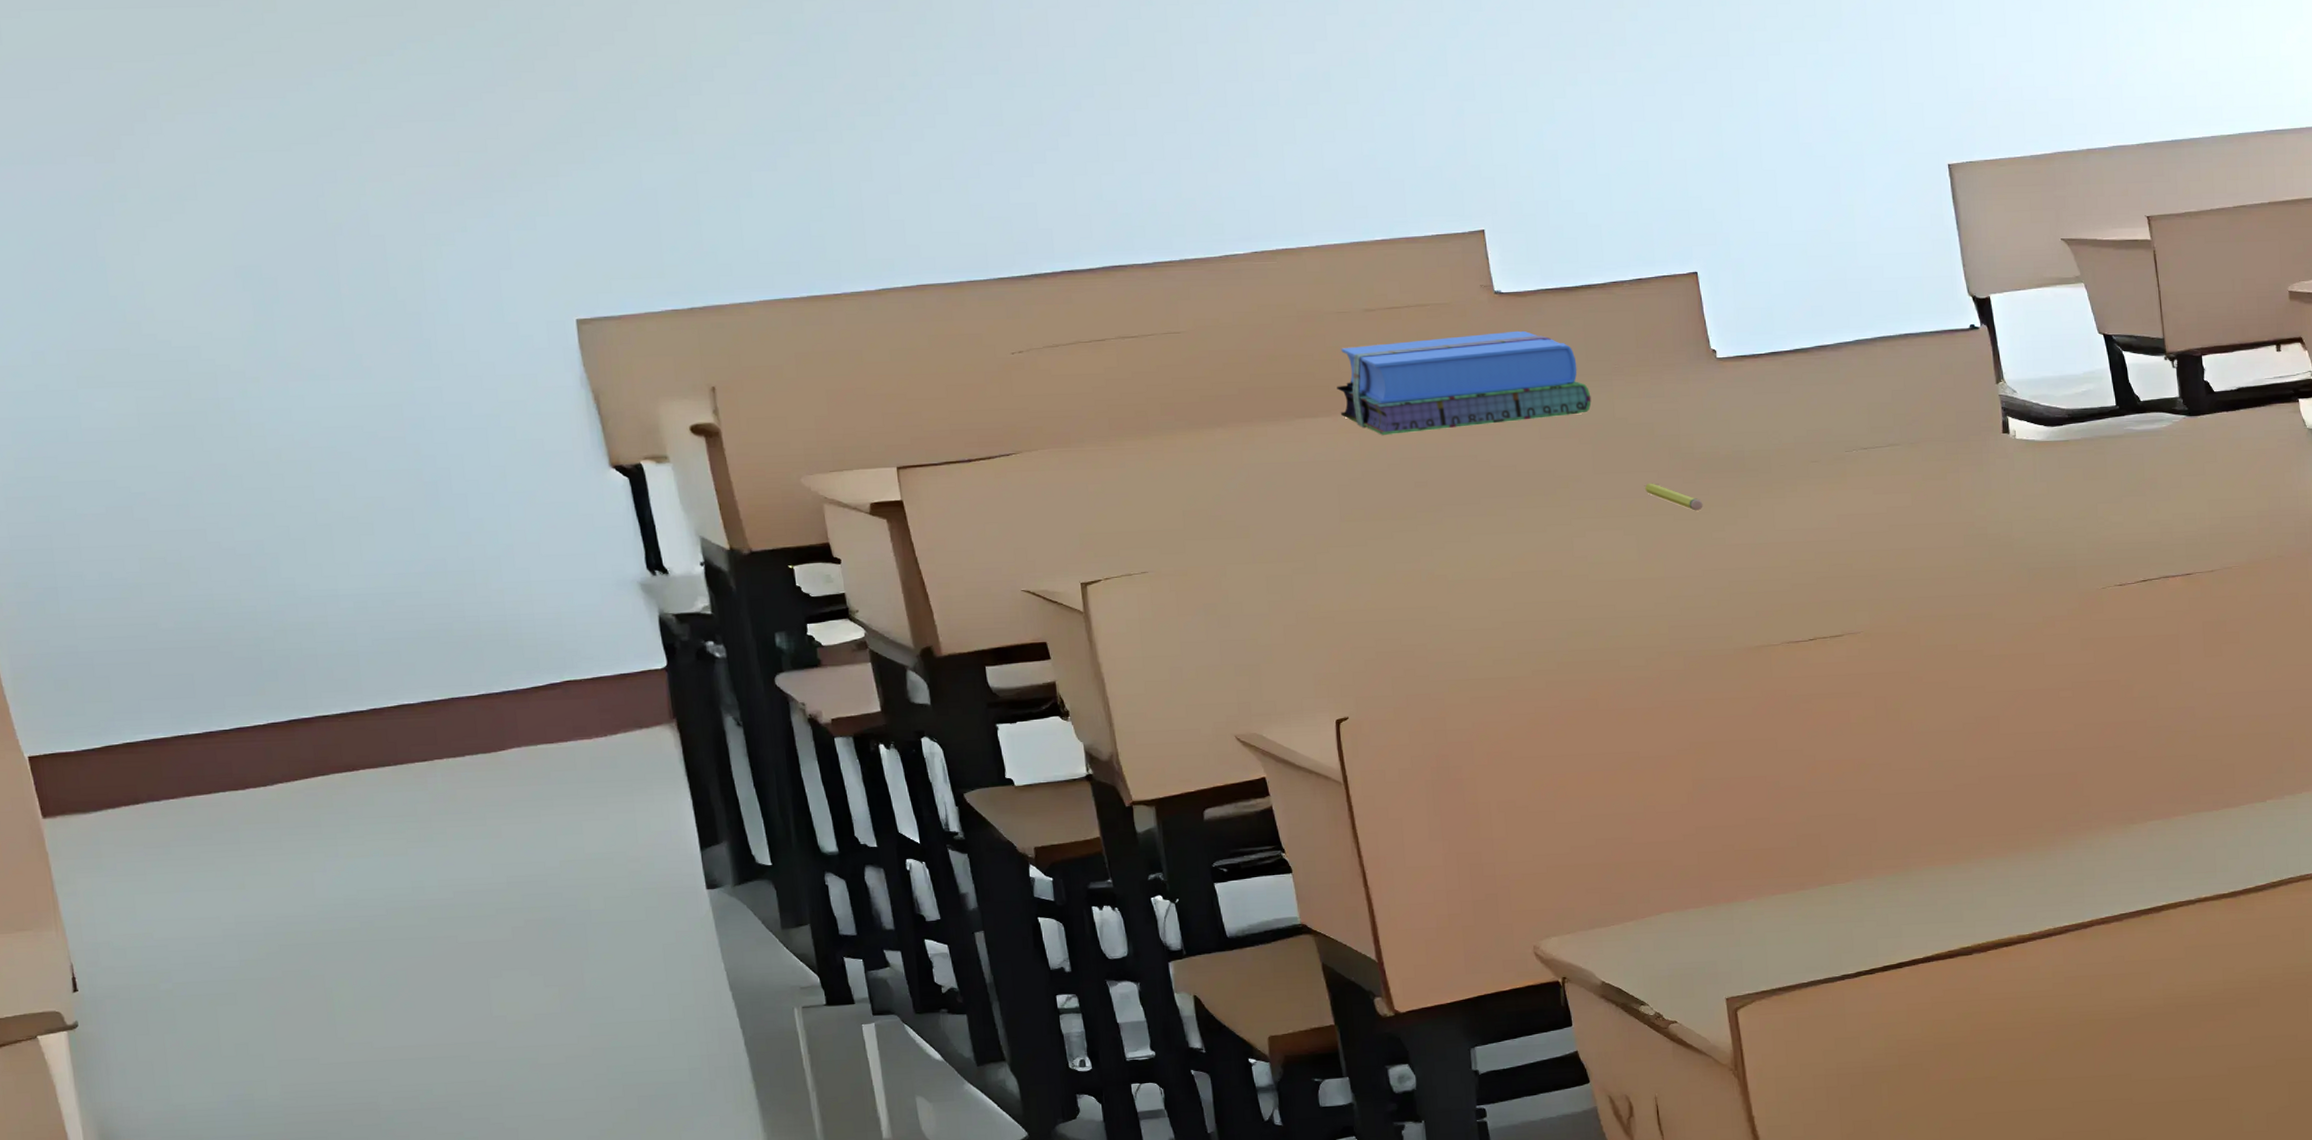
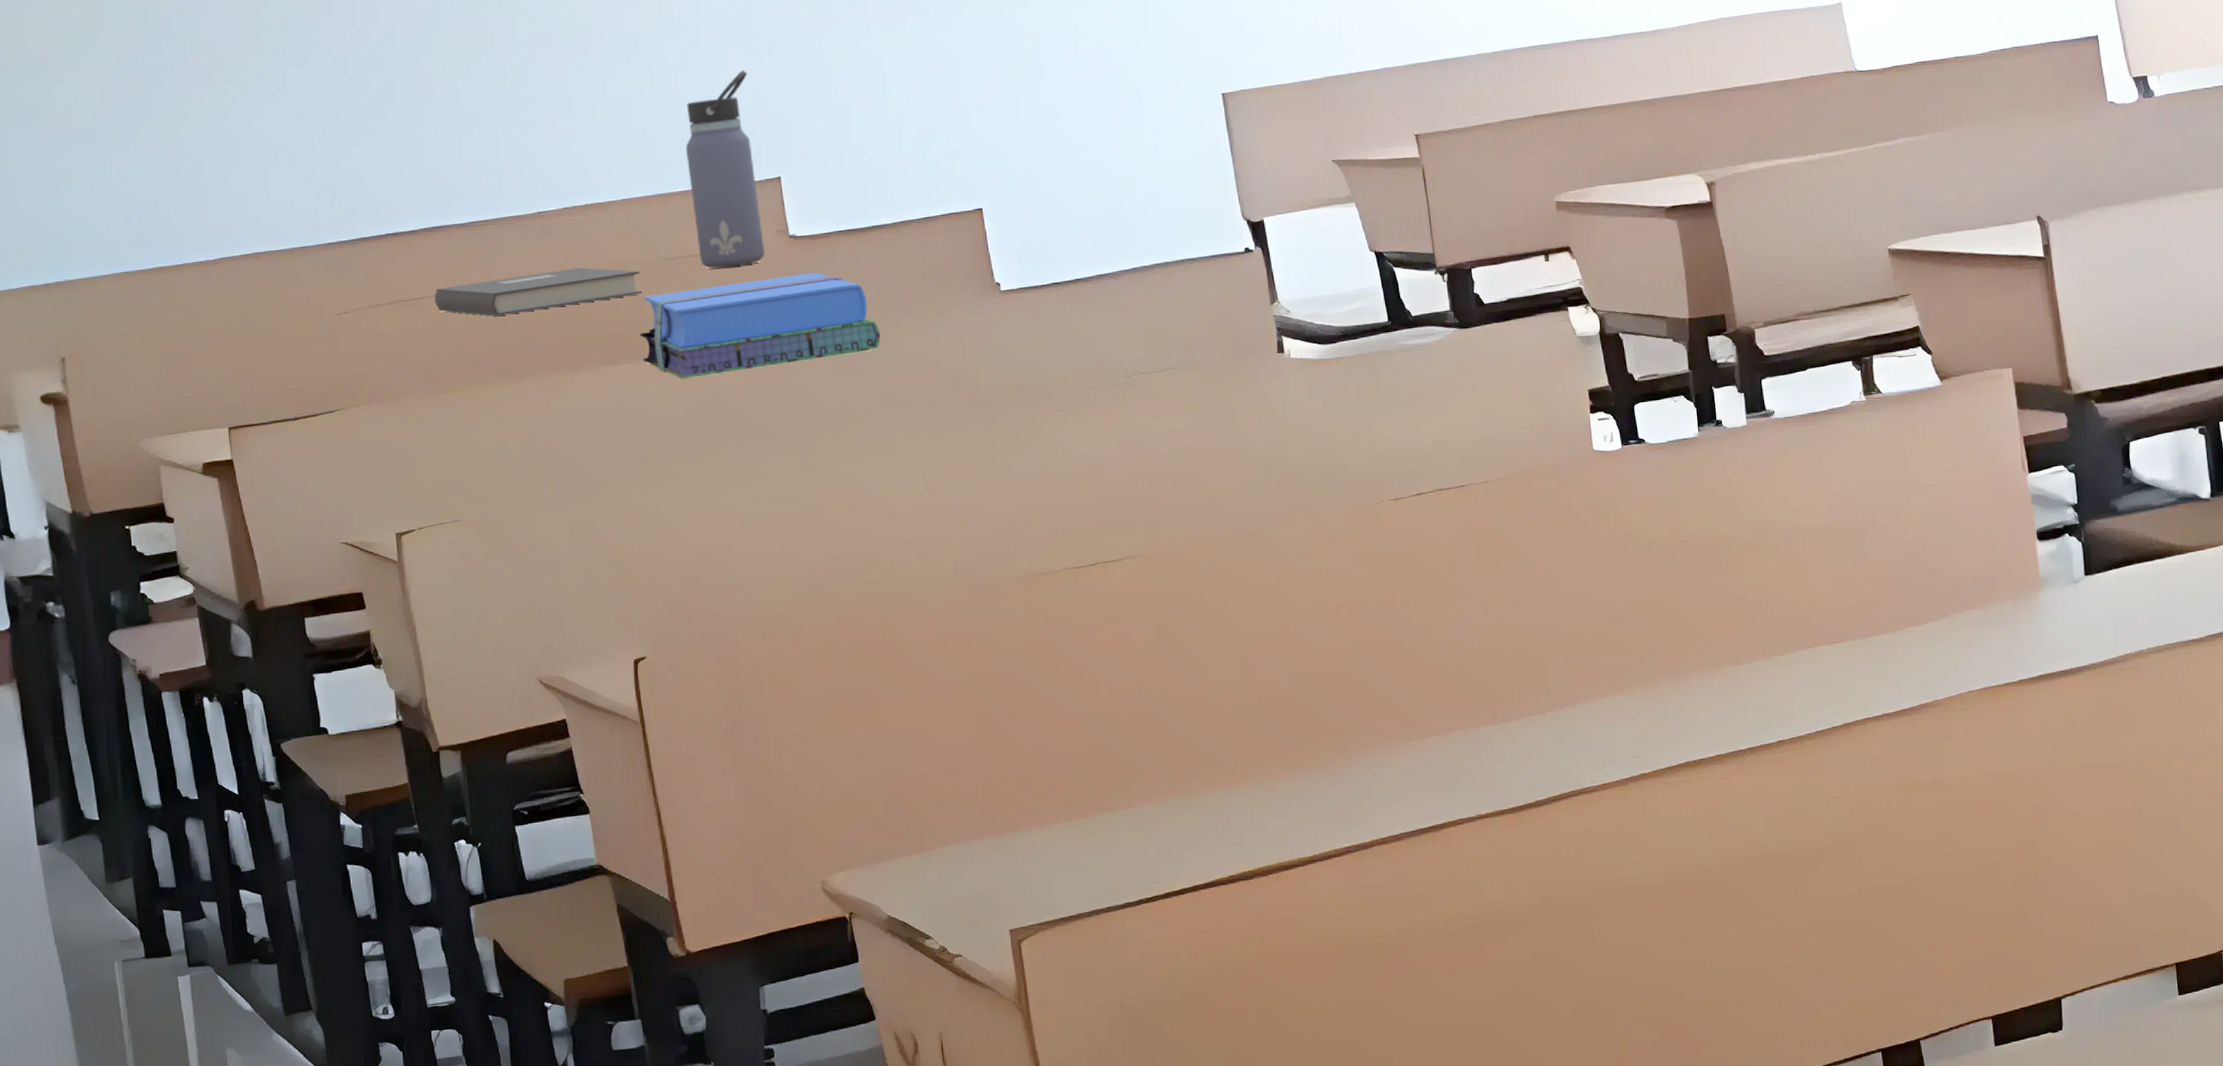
book: none [1115,315,1339,362] -> present [434,267,643,316]
water bottle: none [1382,116,1469,322] -> present [685,70,765,269]
pencil: present [1644,483,1703,511] -> none [931,415,988,441]

